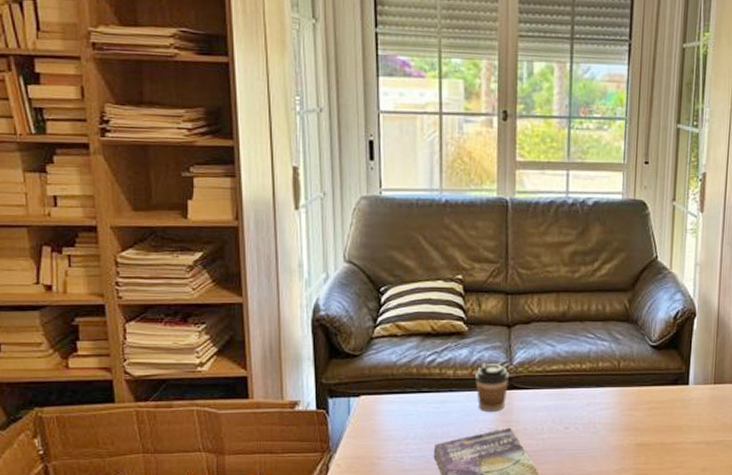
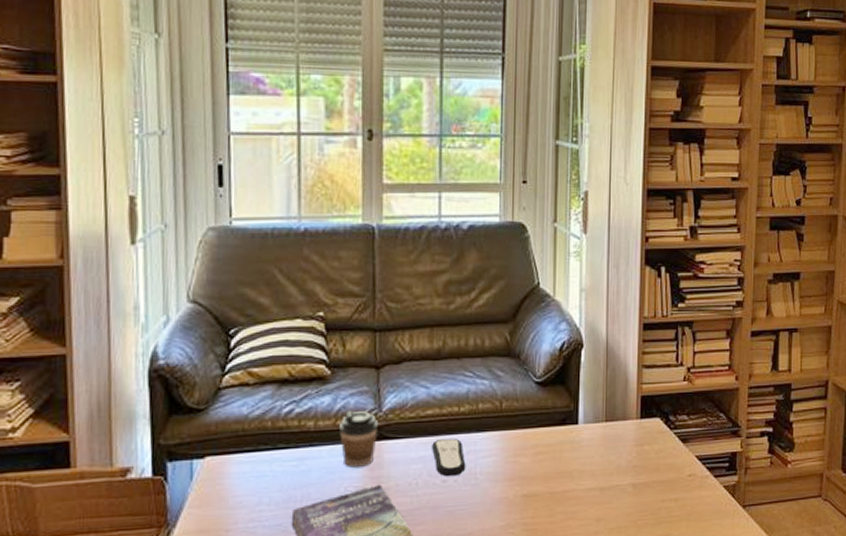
remote control: none [556,391,586,425] -> present [432,438,466,477]

